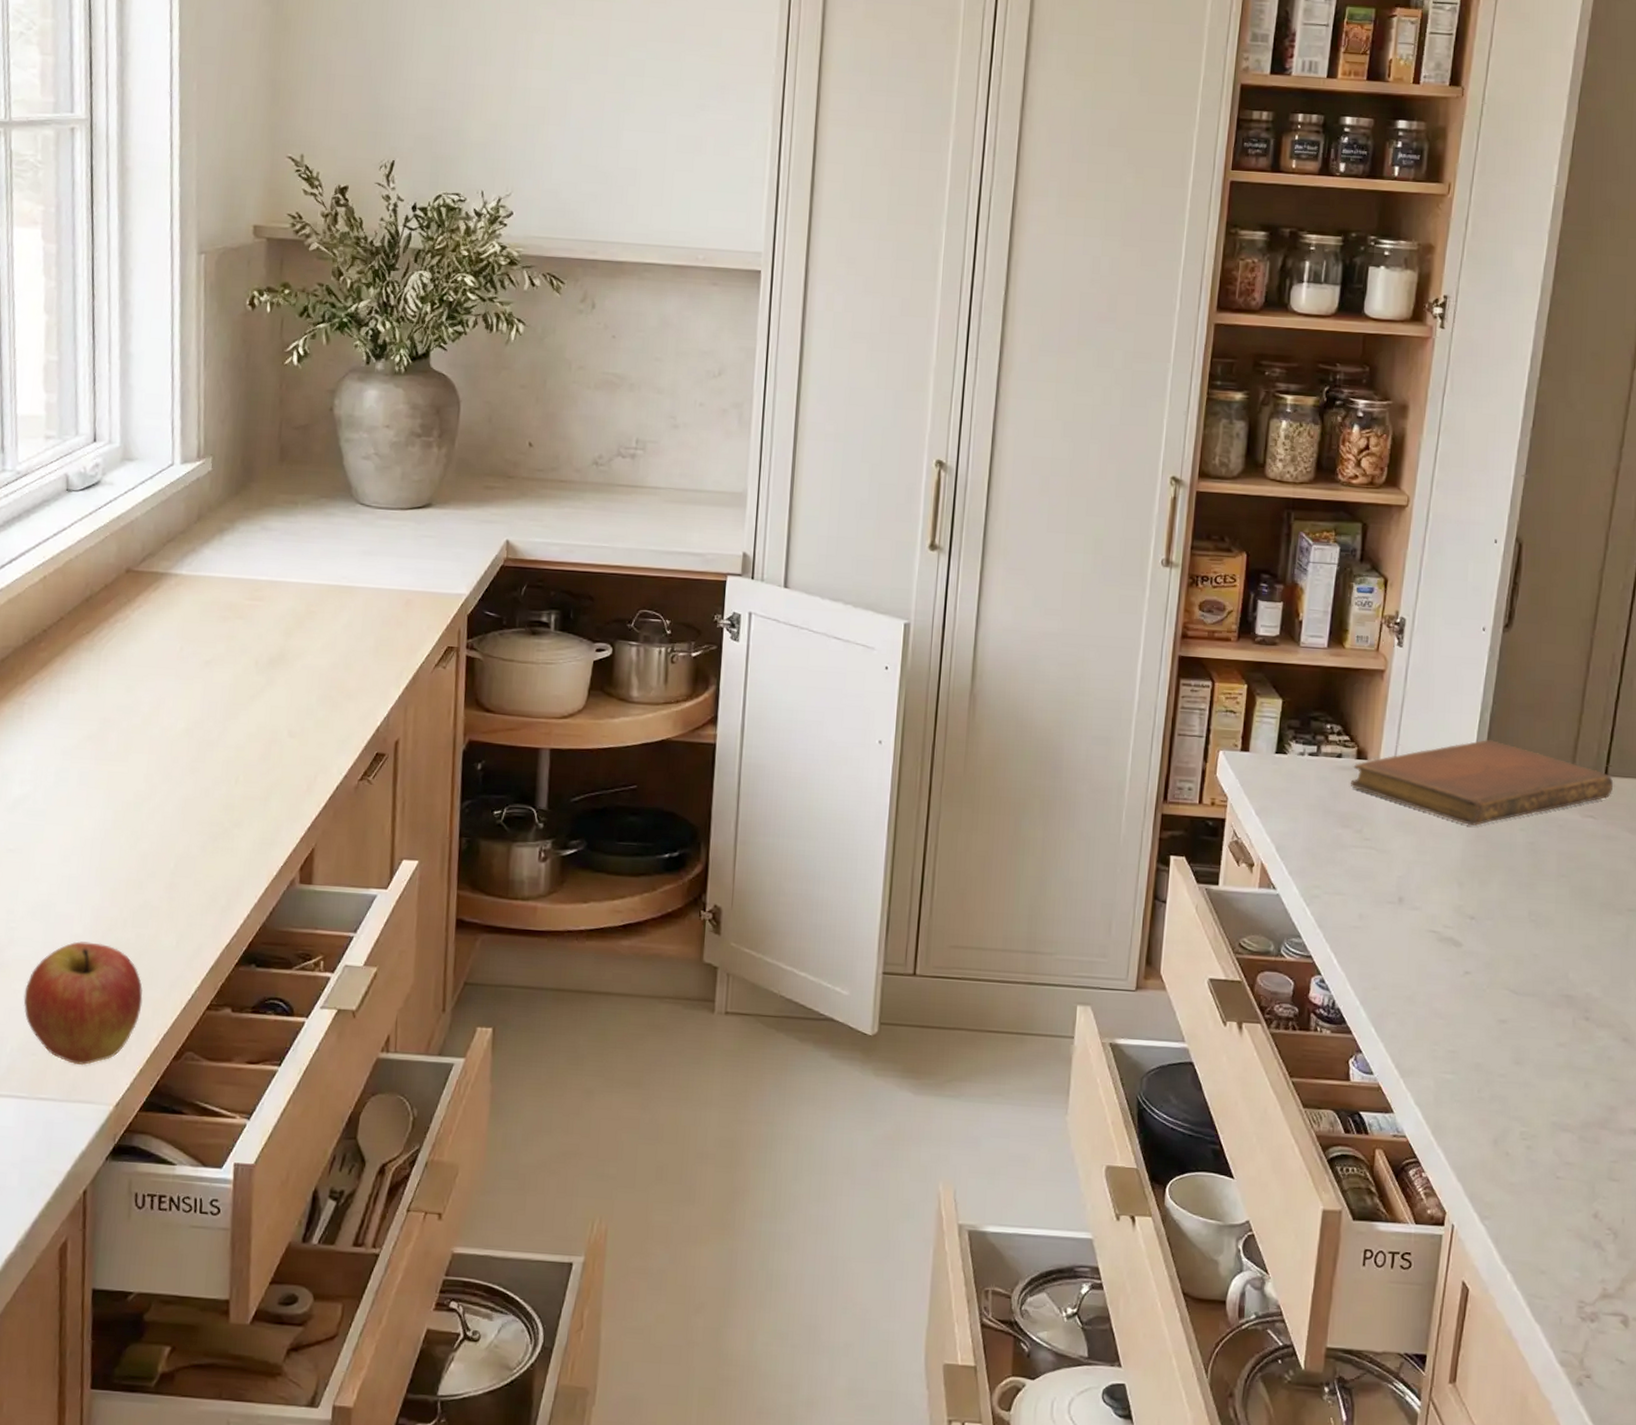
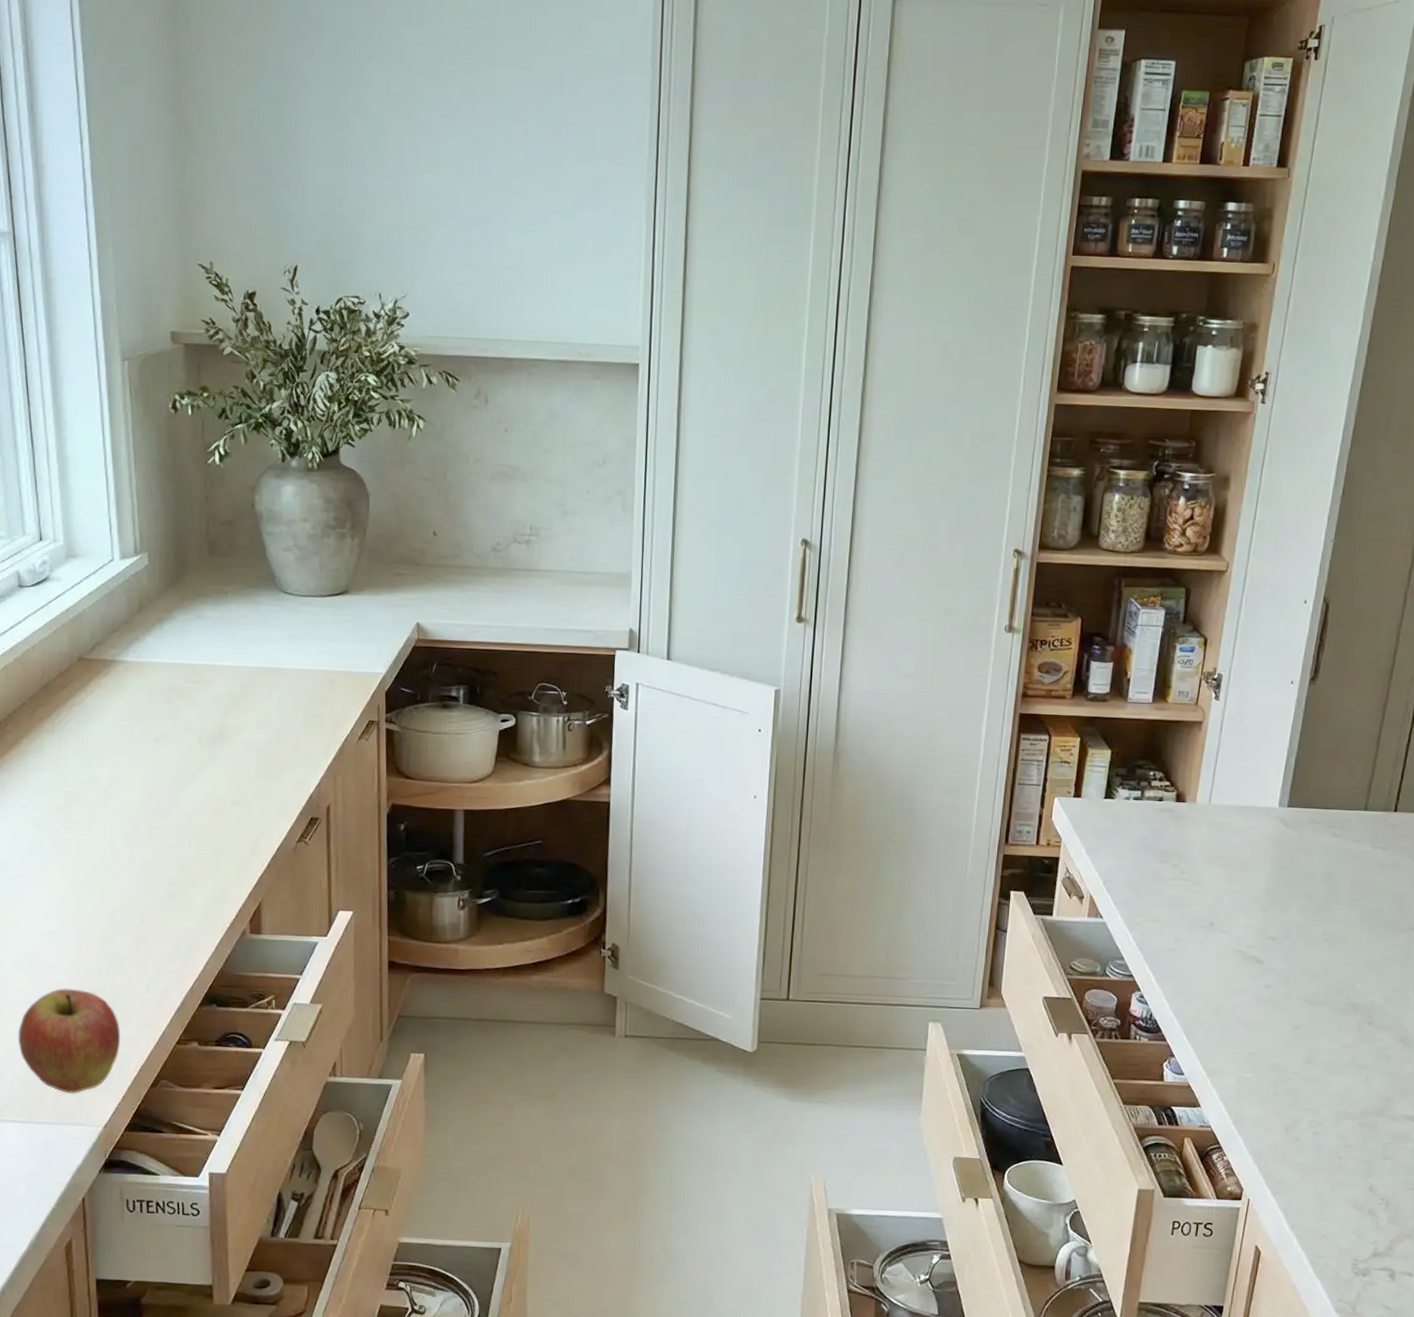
notebook: present [1350,740,1614,826] -> none [1169,782,1402,859]

